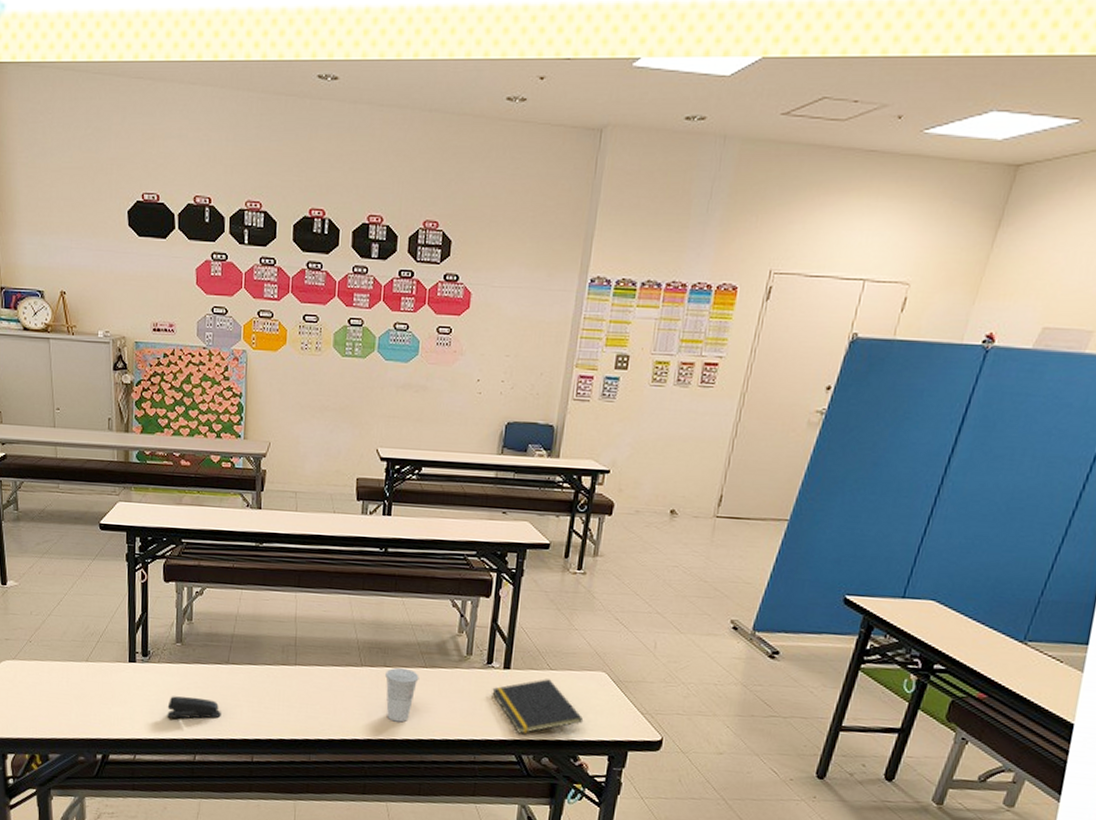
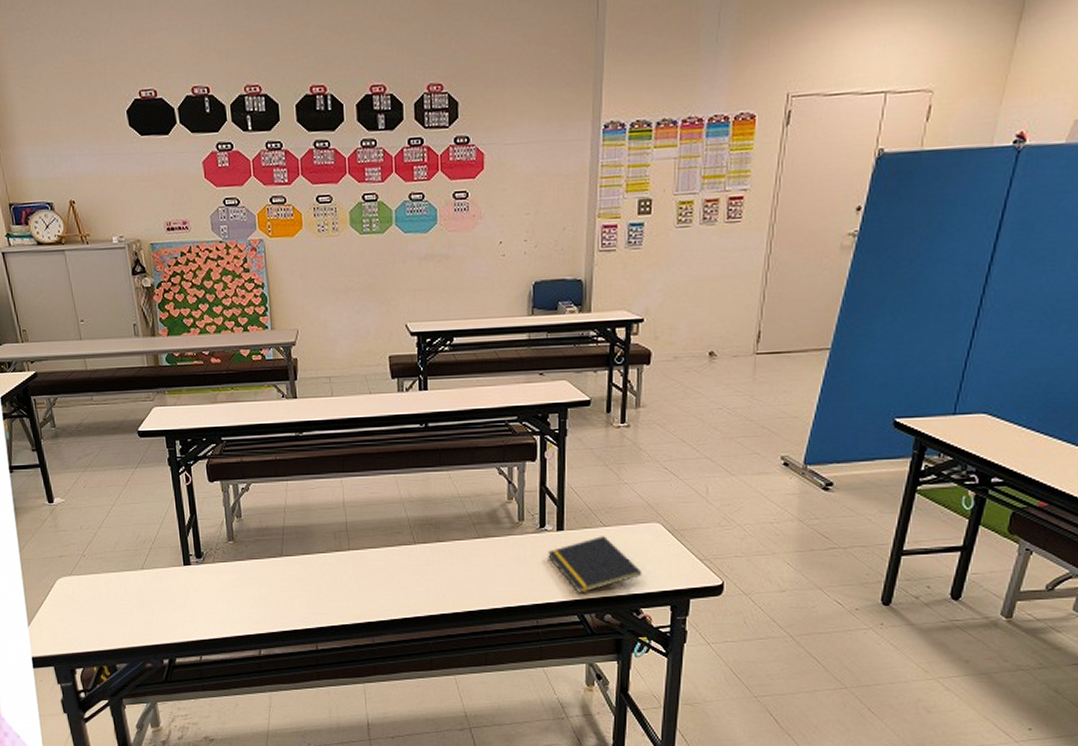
stapler: present [167,696,221,719] -> none [227,593,281,616]
cup: present [385,667,419,723] -> none [440,541,474,595]

